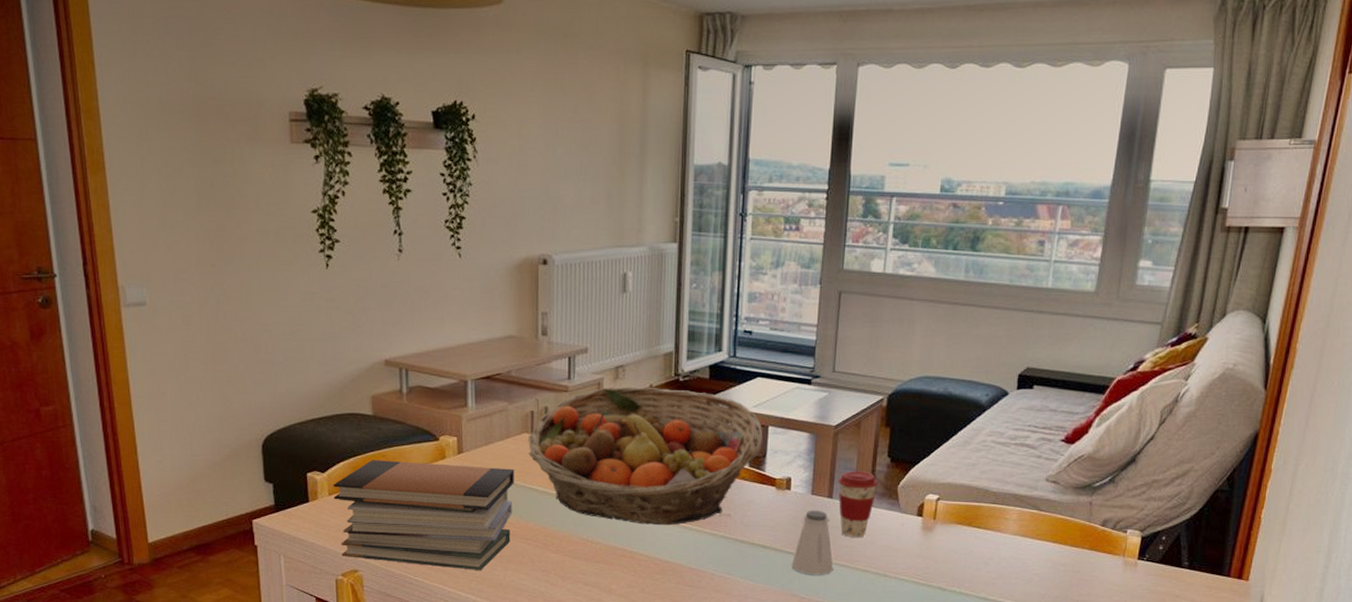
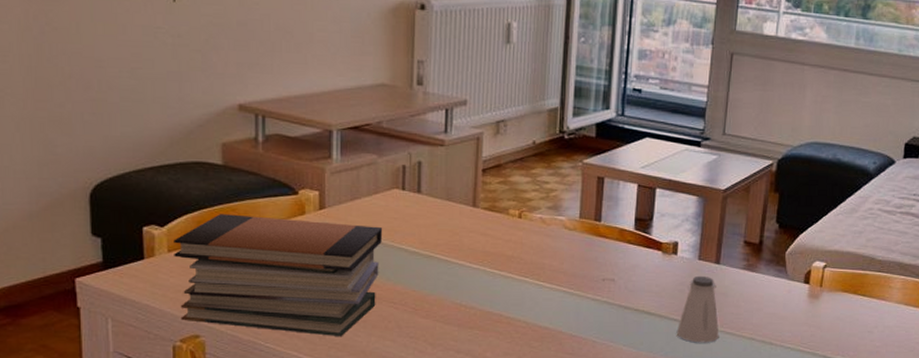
fruit basket: present [528,387,762,526] -> none [398,142,650,290]
coffee cup: present [838,471,878,538] -> none [725,236,766,305]

